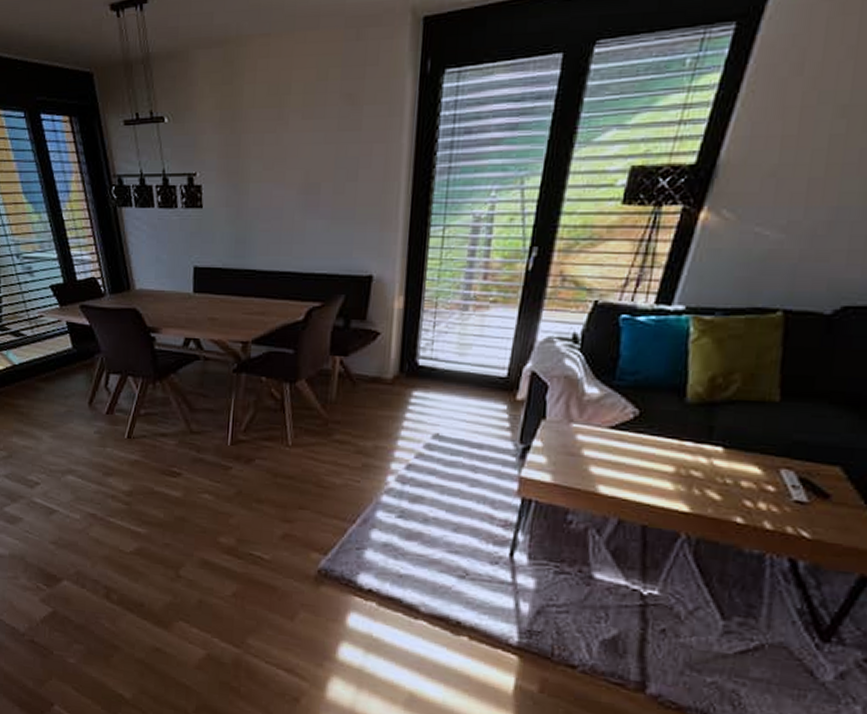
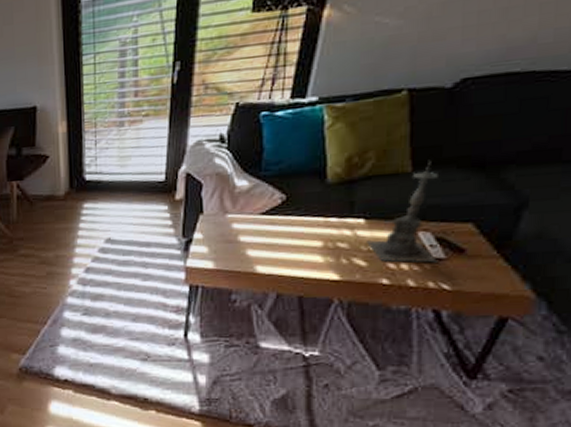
candle holder: none [723,391,808,506] -> present [367,160,439,263]

